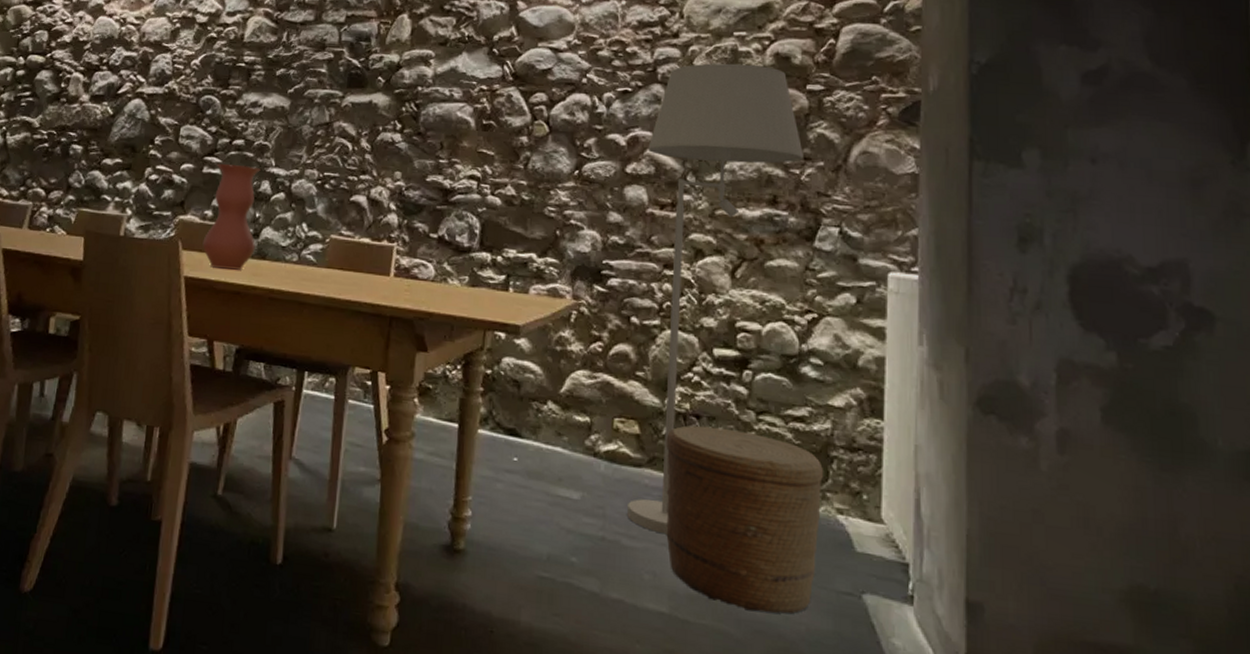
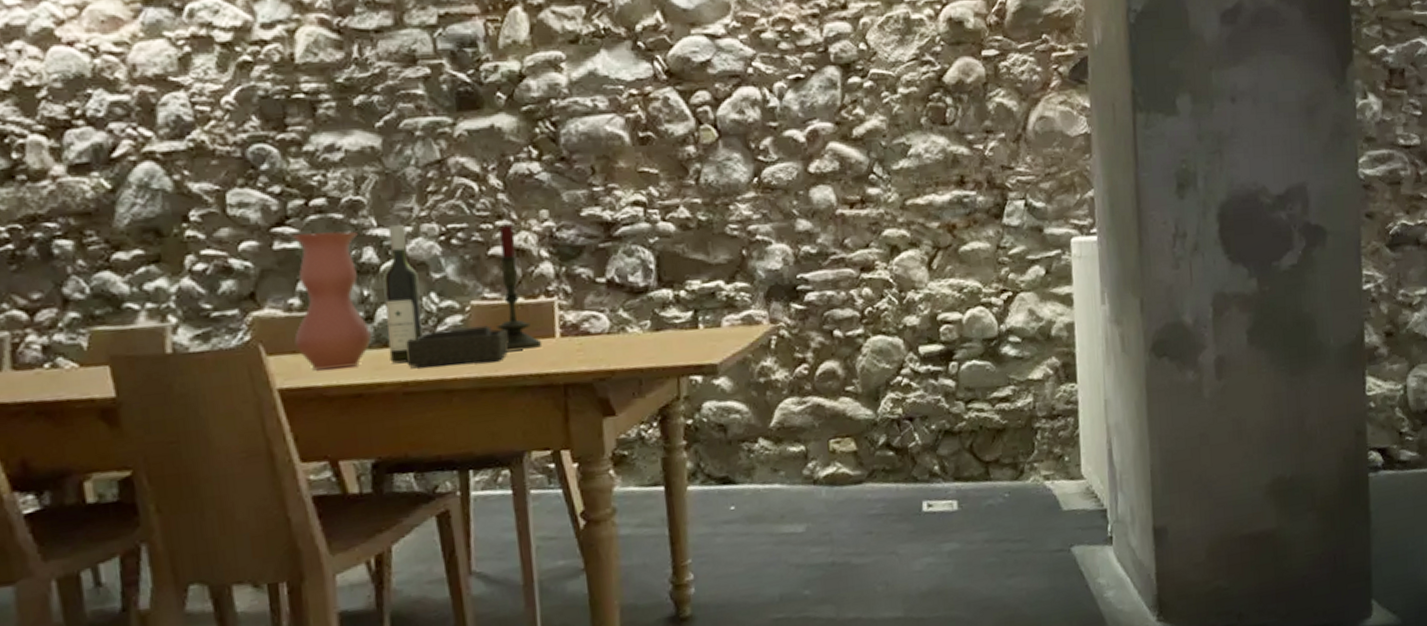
bottle: none [264,166,297,275] -> present [382,224,423,364]
napkin holder: none [275,253,354,286] -> present [406,325,509,367]
candle: none [346,176,379,283] -> present [497,221,543,352]
floor lamp: present [627,63,803,535] -> none [829,33,985,544]
woven basket: present [666,425,823,614] -> none [883,423,1031,593]

